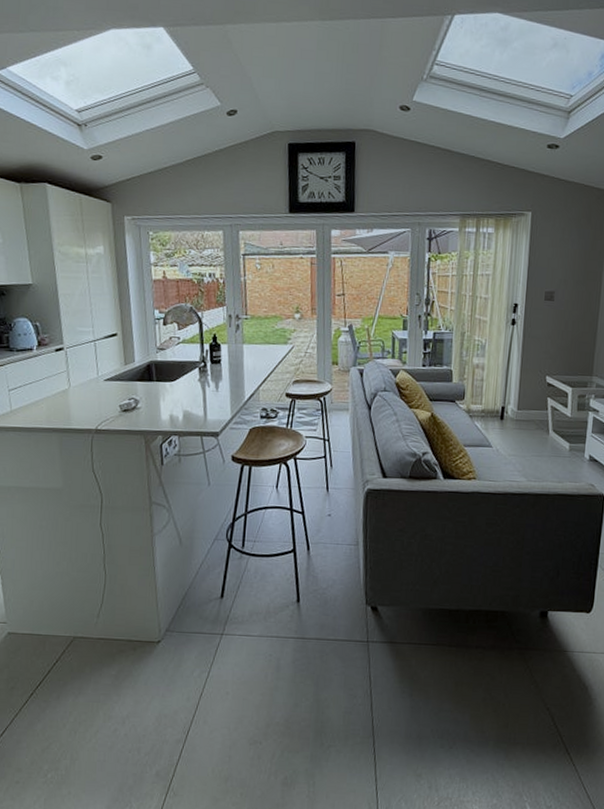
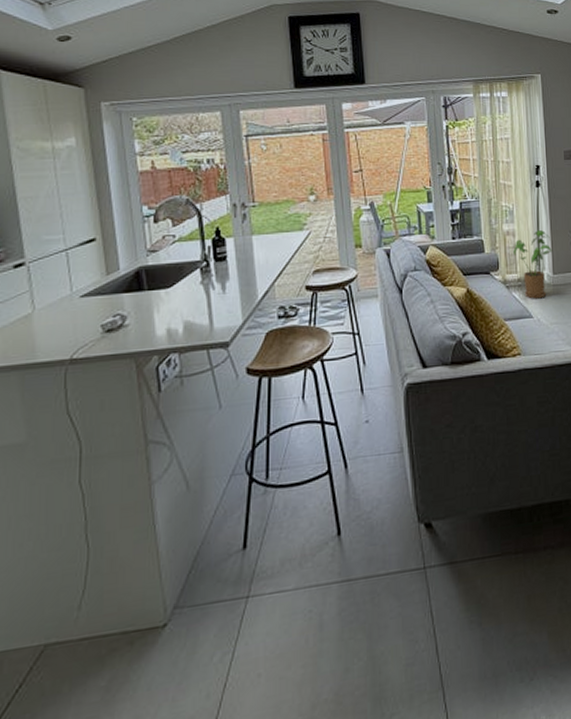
house plant: none [480,366,521,431] -> present [513,229,553,299]

